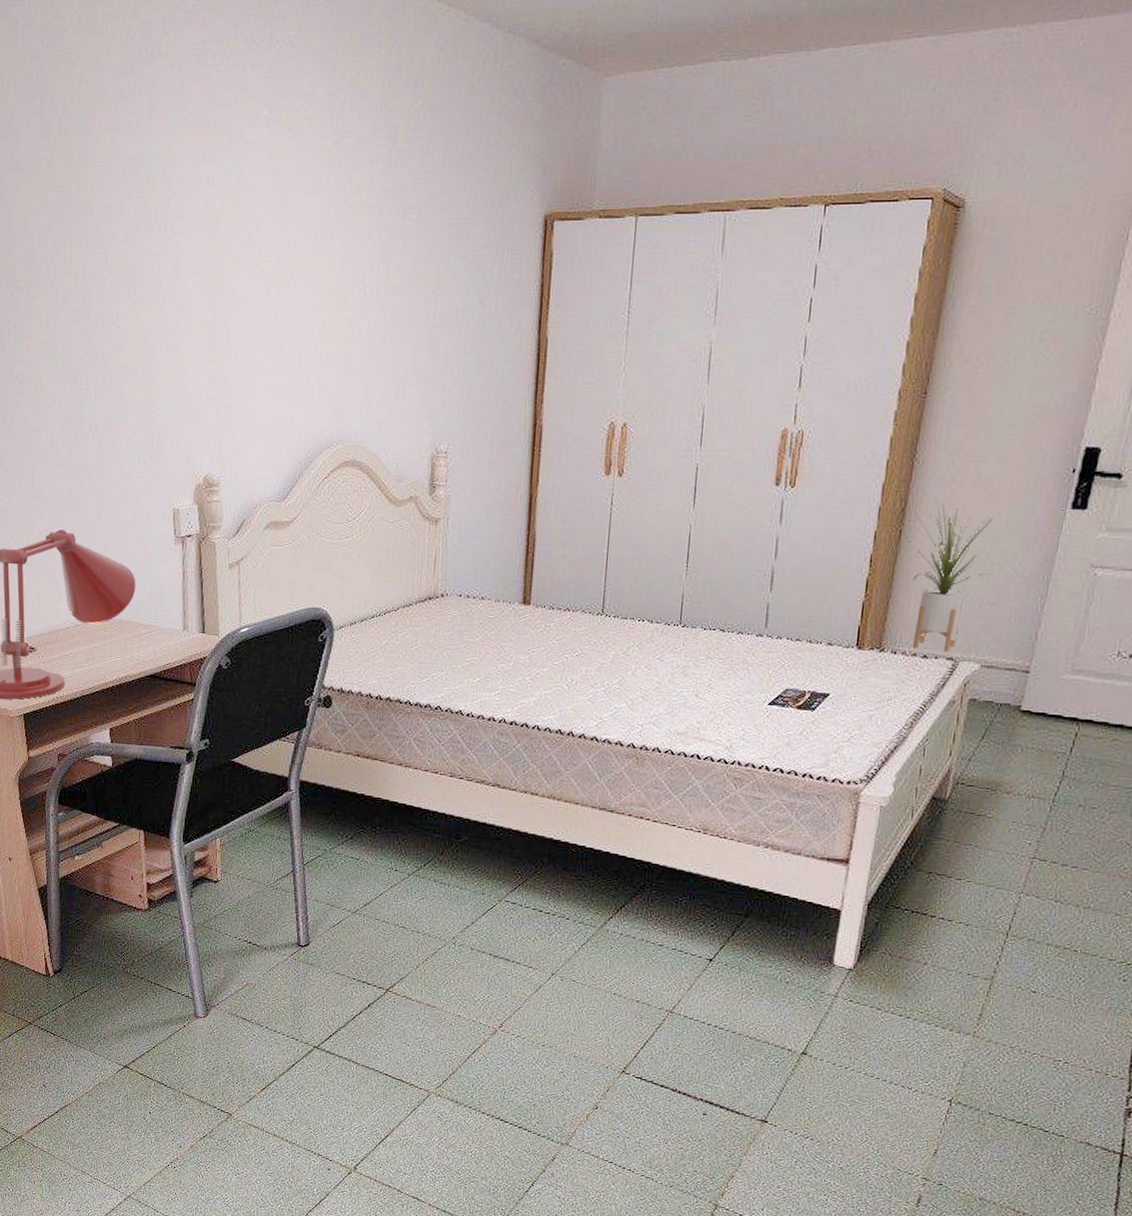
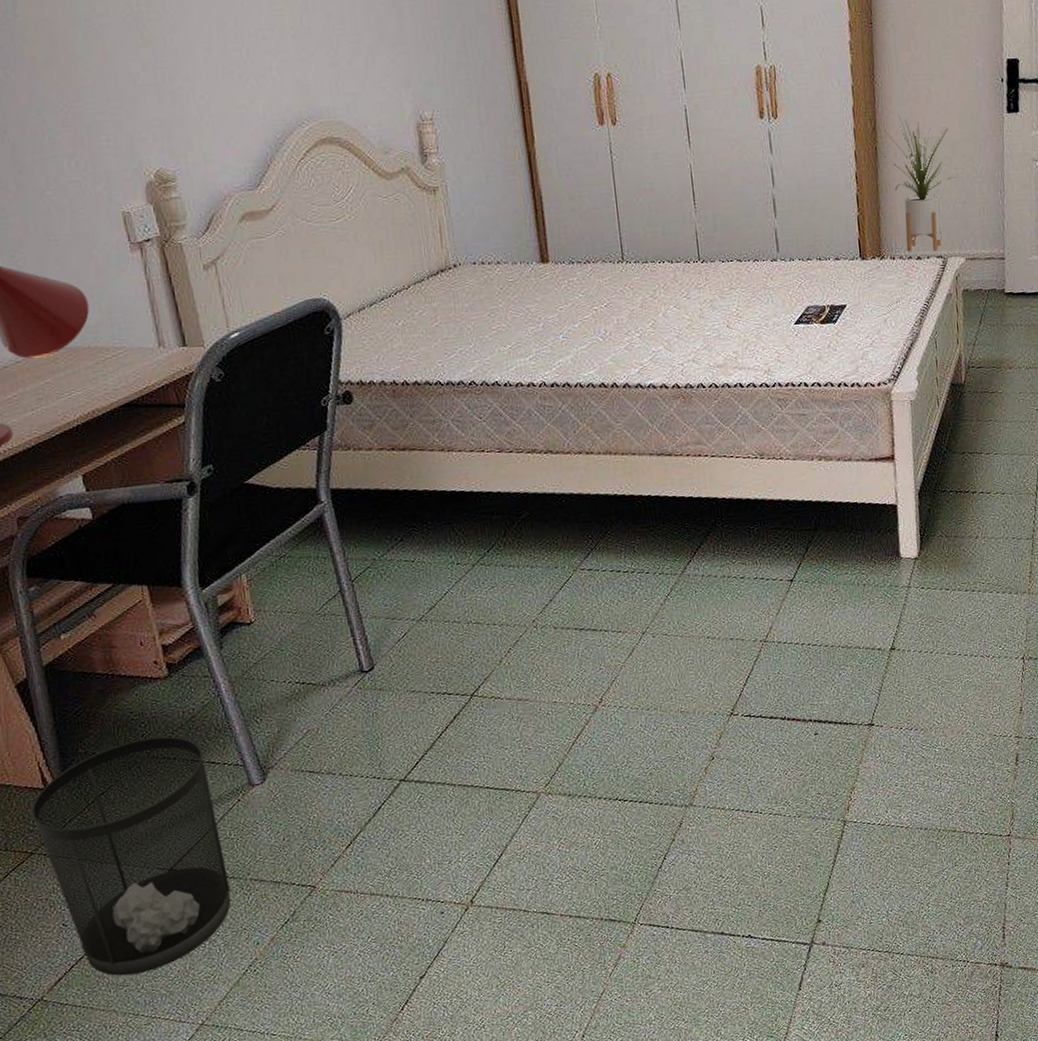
waste bin: none [34,955,167,1142] -> present [31,736,231,976]

